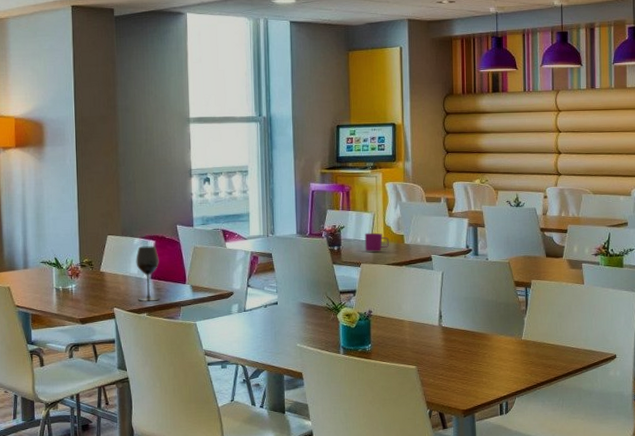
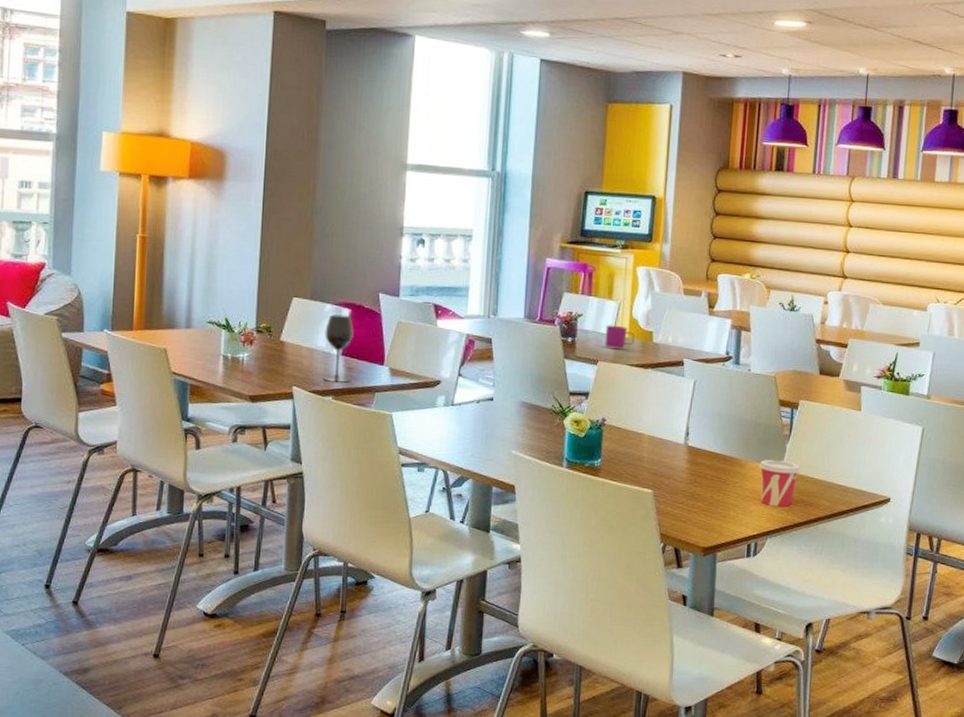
cup: none [503,331,539,371] -> present [759,459,801,508]

